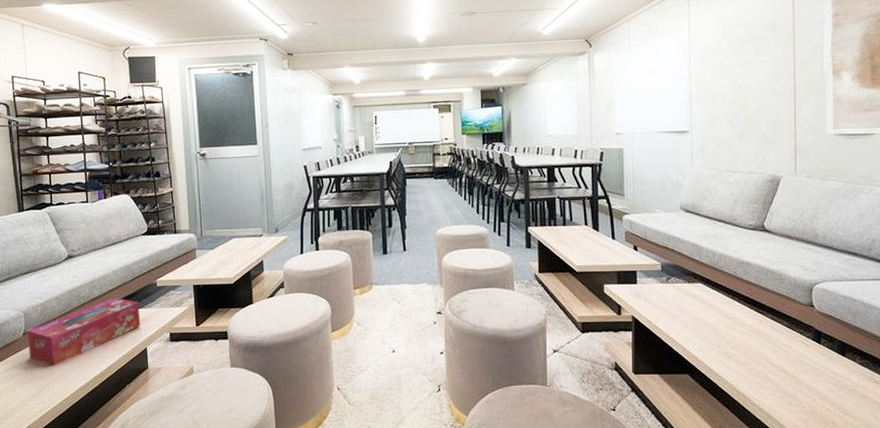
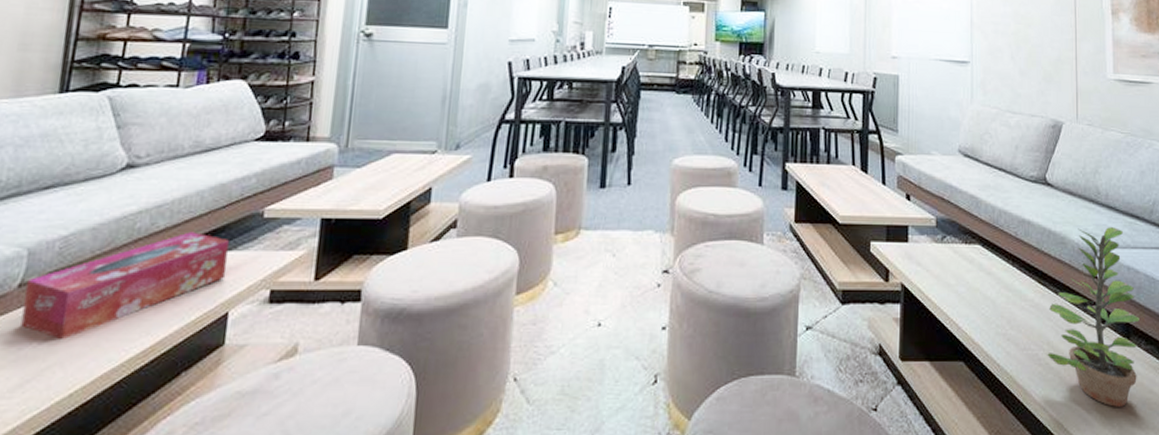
plant: none [765,264,856,409] -> present [1047,227,1141,407]

